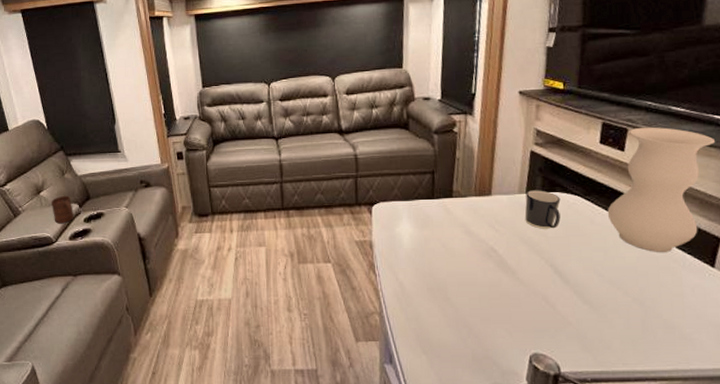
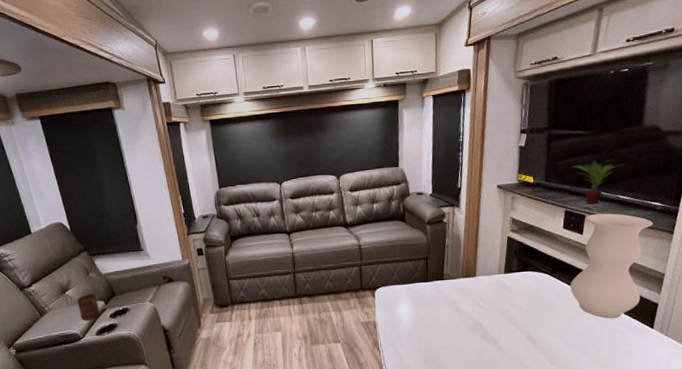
mug: present [524,190,561,229] -> none [503,270,533,304]
potted plant: none [611,63,681,116] -> present [572,159,626,204]

